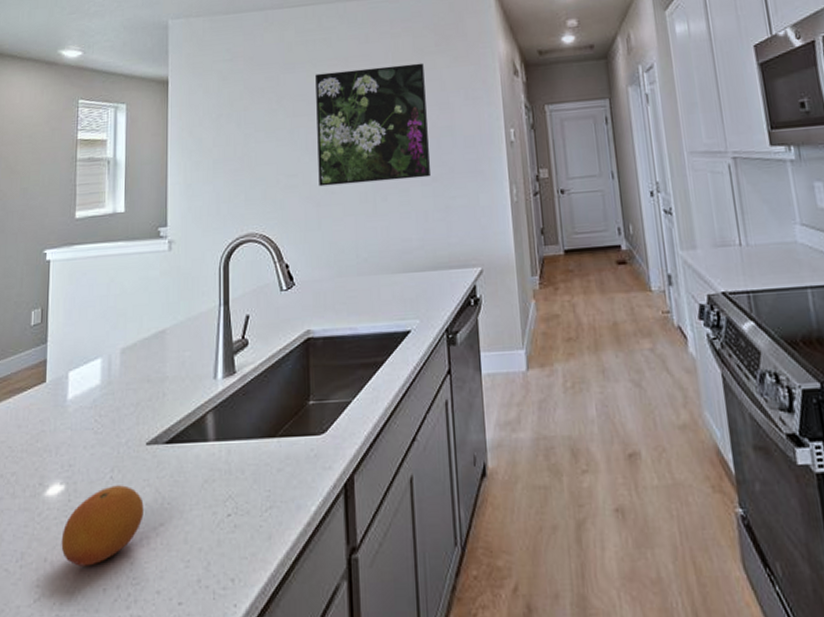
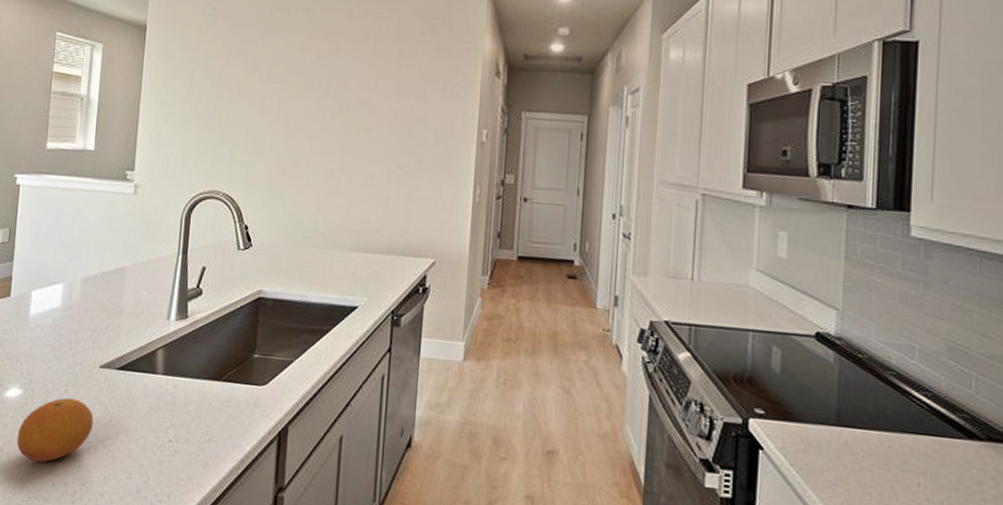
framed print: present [315,63,432,187] -> none [286,43,405,165]

